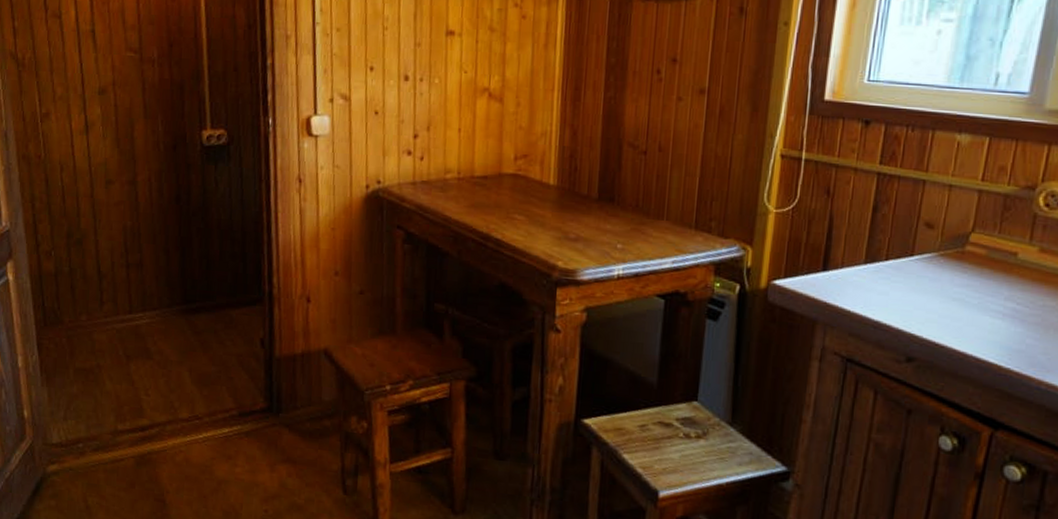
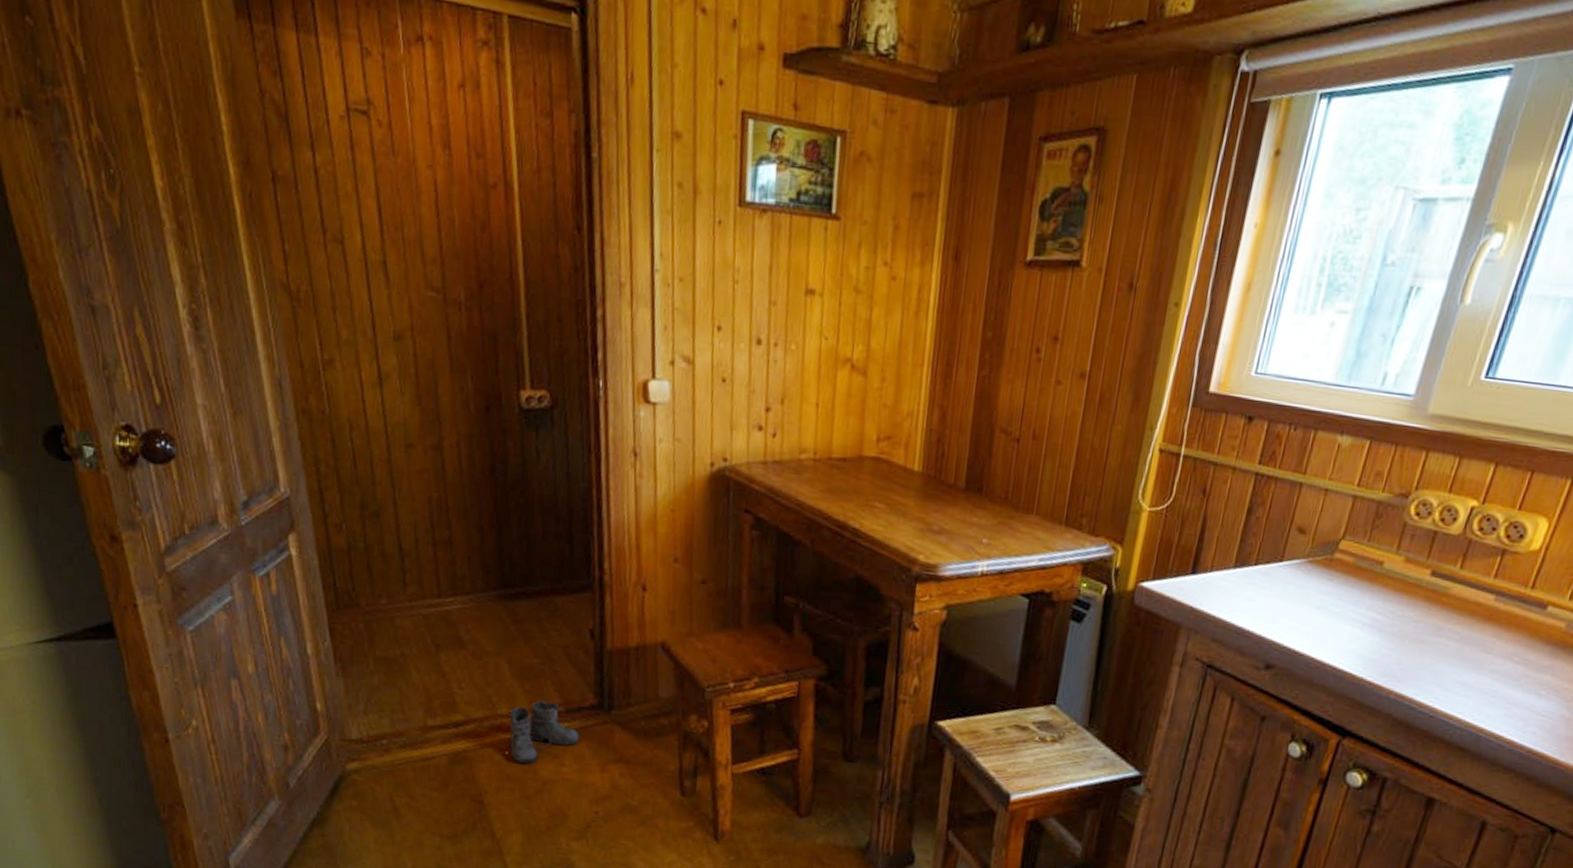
boots: none [180,405,251,465] -> present [500,700,580,764]

